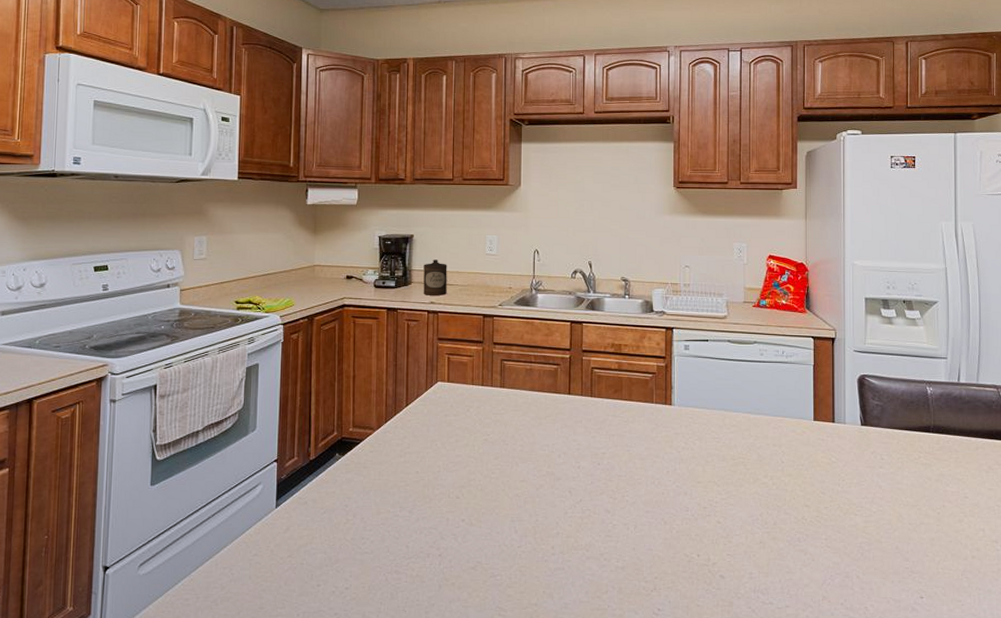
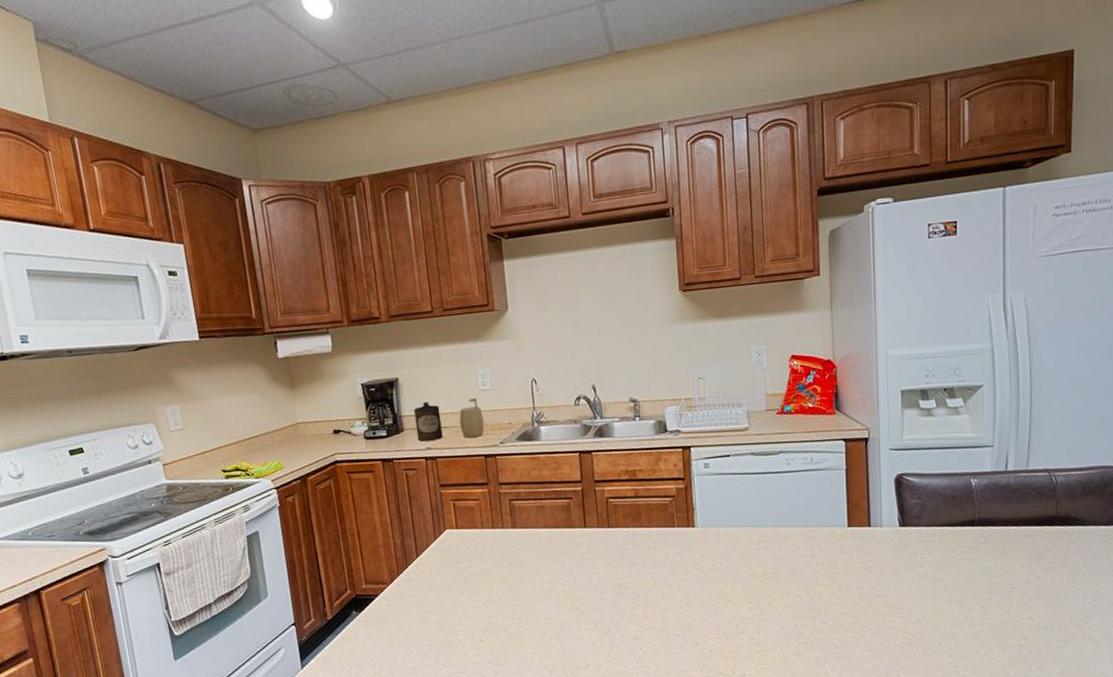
soap dispenser: none [464,261,487,297] -> present [459,398,485,438]

